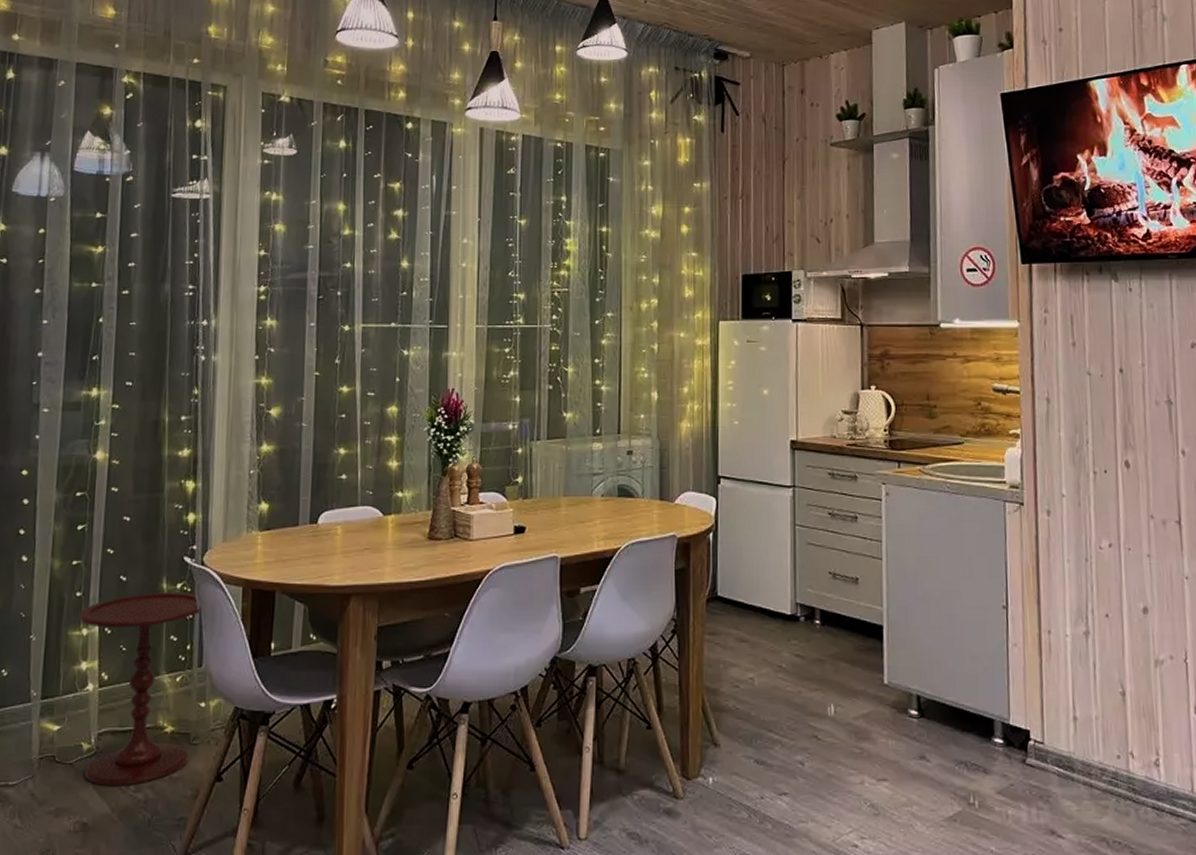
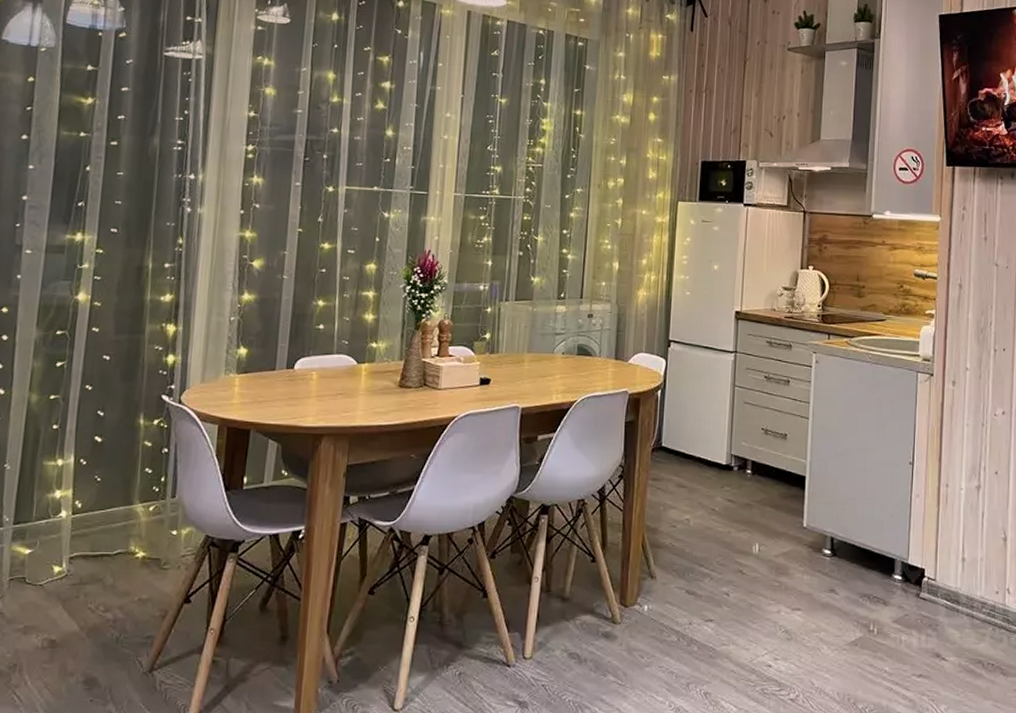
side table: present [78,592,200,787] -> none [54,427,176,607]

